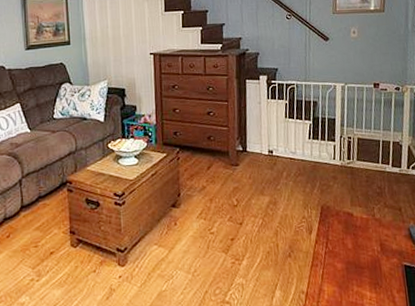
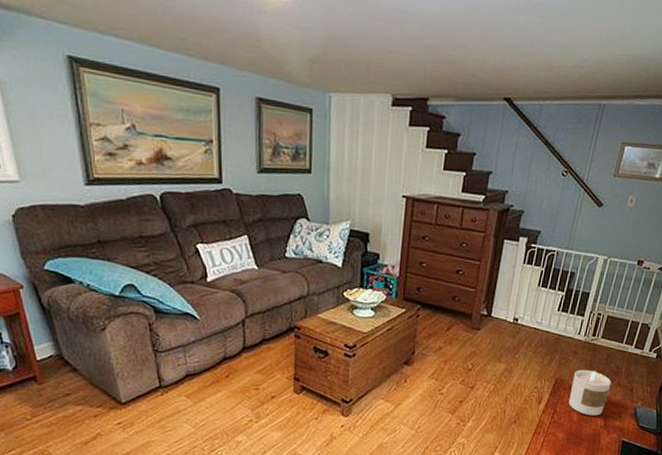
candle: none [338,193,378,242] -> present [568,369,611,416]

